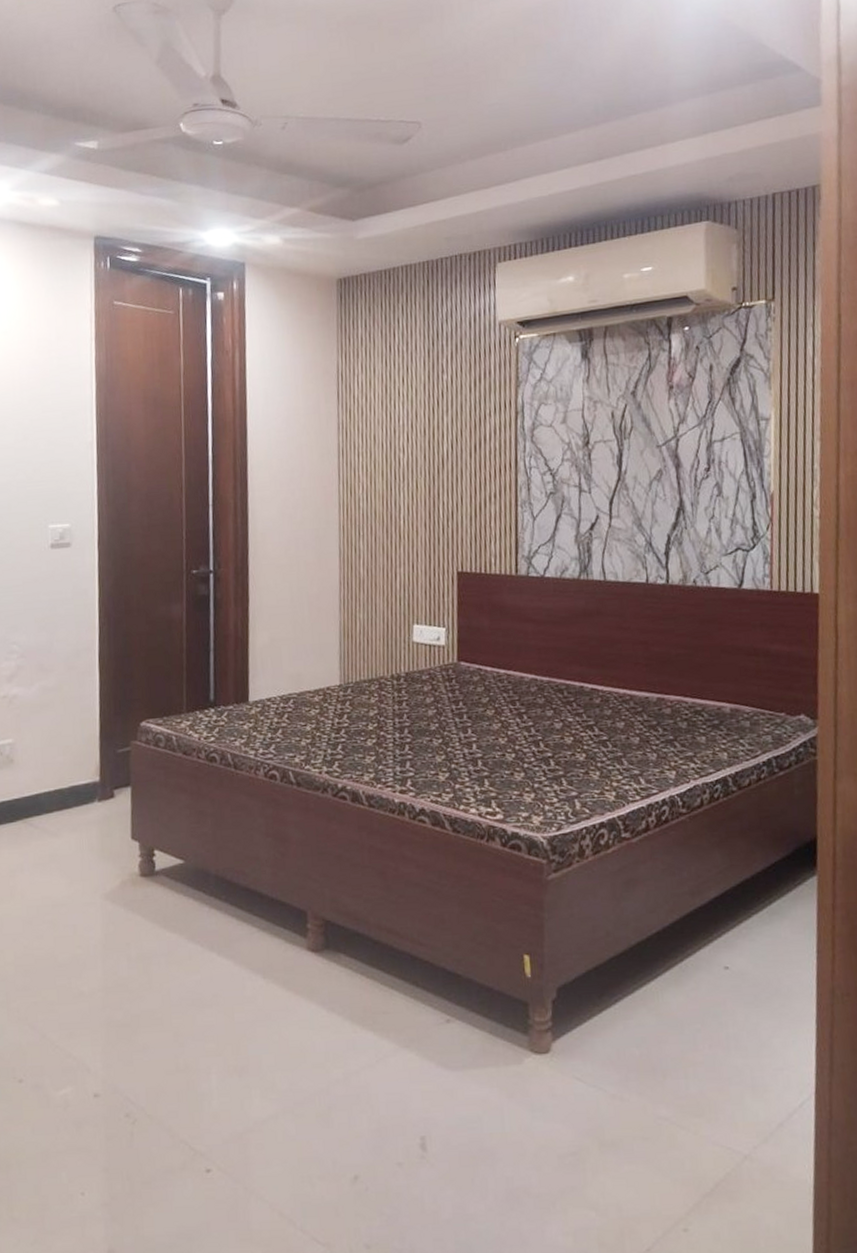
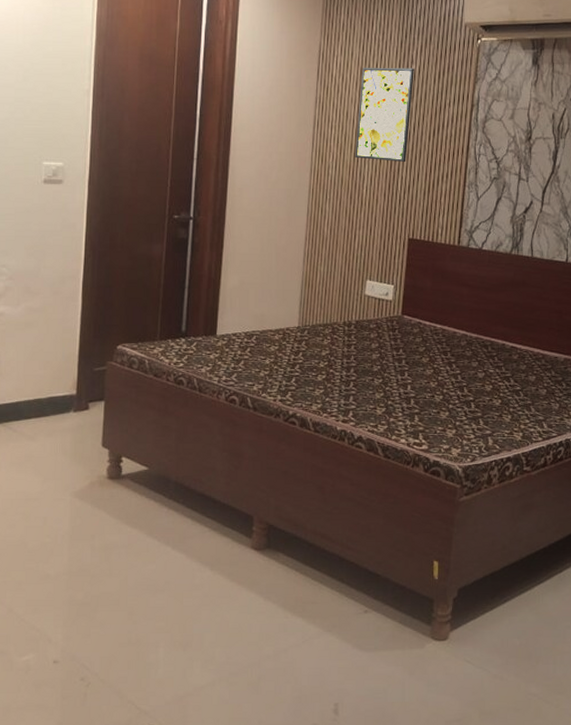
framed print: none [386,378,447,487] -> present [355,67,414,162]

